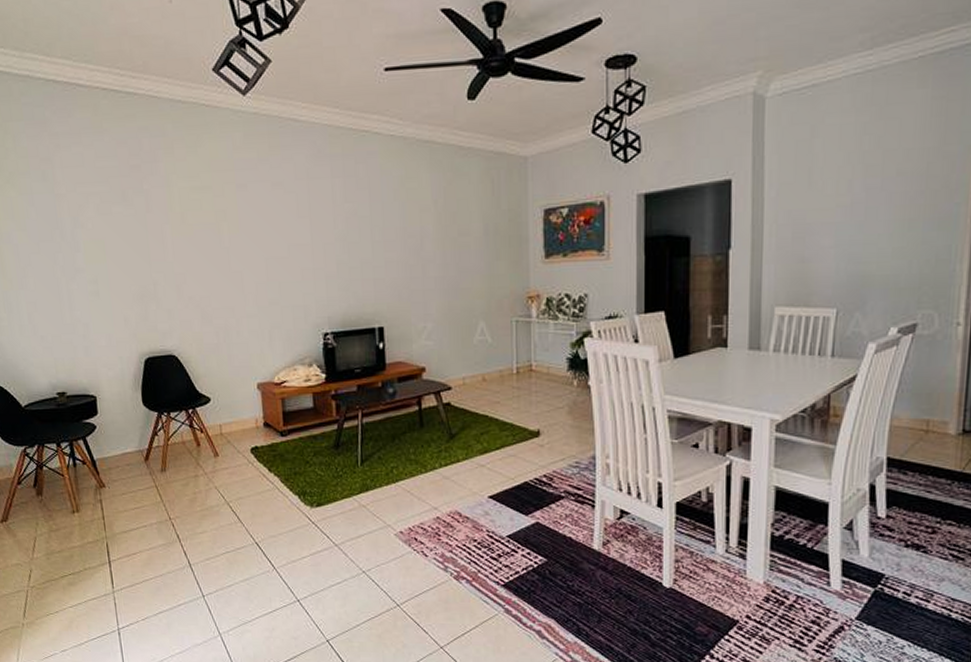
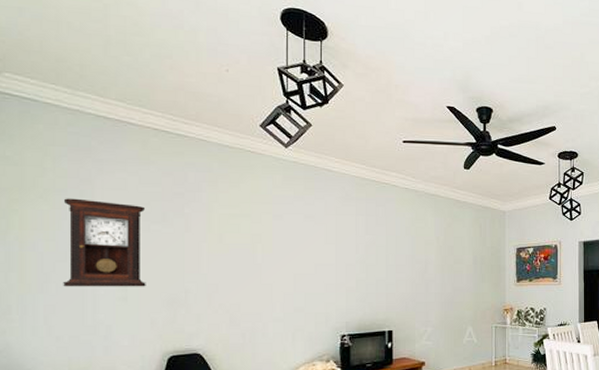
pendulum clock: none [29,180,115,282] -> present [63,198,146,287]

